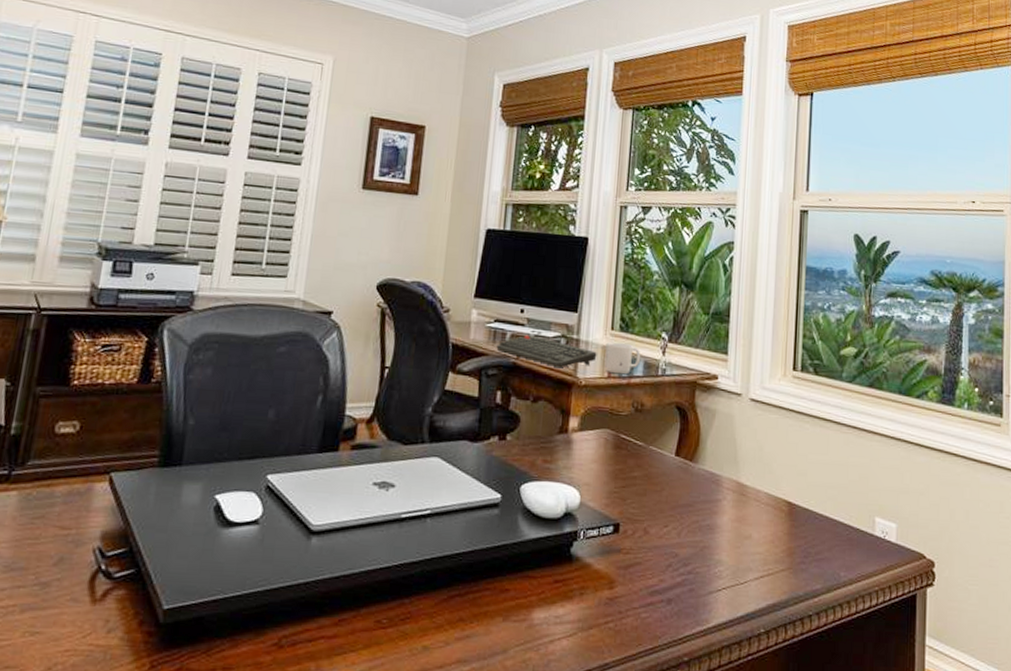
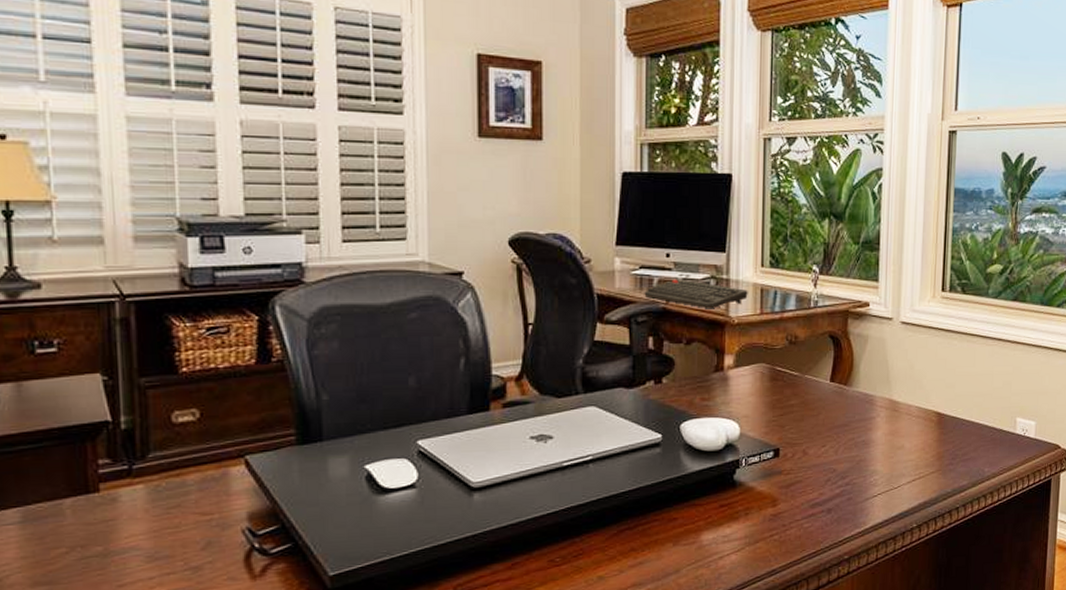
mug: present [604,342,641,375] -> none [756,278,793,310]

